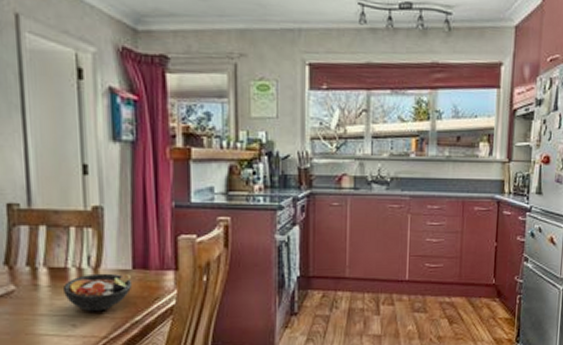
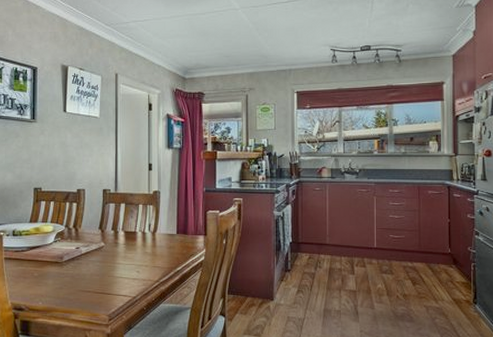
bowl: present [62,273,133,312] -> none [132,236,176,263]

